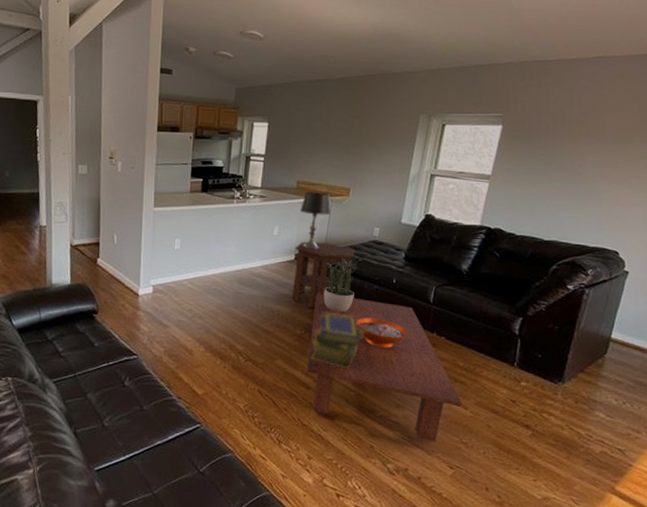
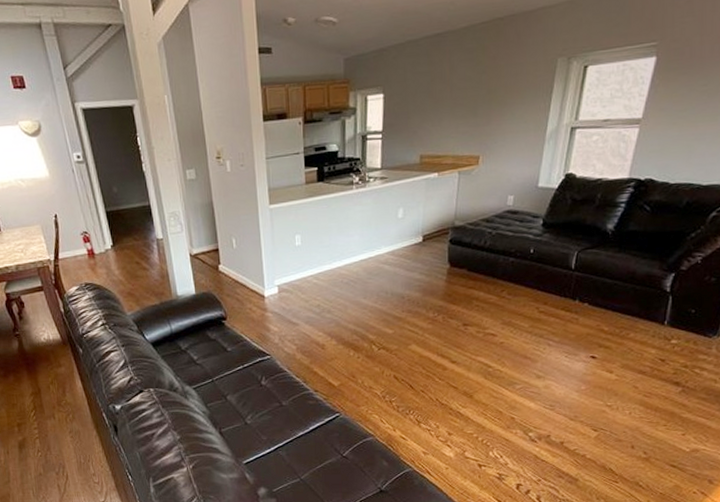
side table: present [292,242,355,309] -> none [422,219,488,290]
table lamp: present [301,191,331,250] -> none [426,164,459,229]
coffee table: present [307,292,462,443] -> none [442,272,607,408]
stack of books: present [311,313,364,369] -> none [446,292,501,347]
potted plant: present [323,257,357,312] -> none [455,233,491,290]
decorative bowl: present [356,318,407,348] -> none [492,292,547,321]

